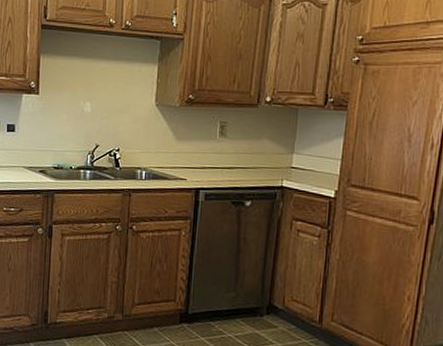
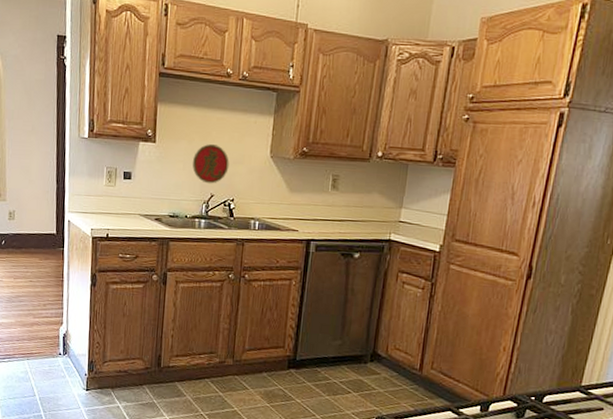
decorative plate: none [77,94,114,134] -> present [192,144,229,184]

